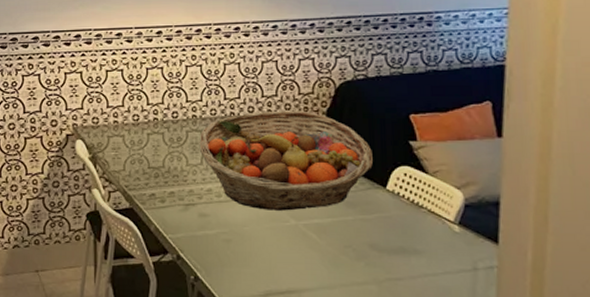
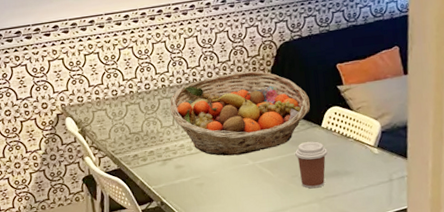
coffee cup: none [350,206,392,266] -> present [295,141,328,189]

